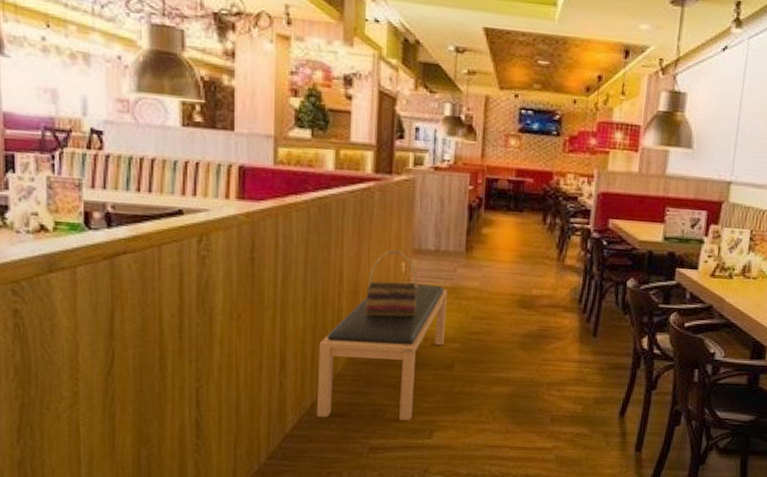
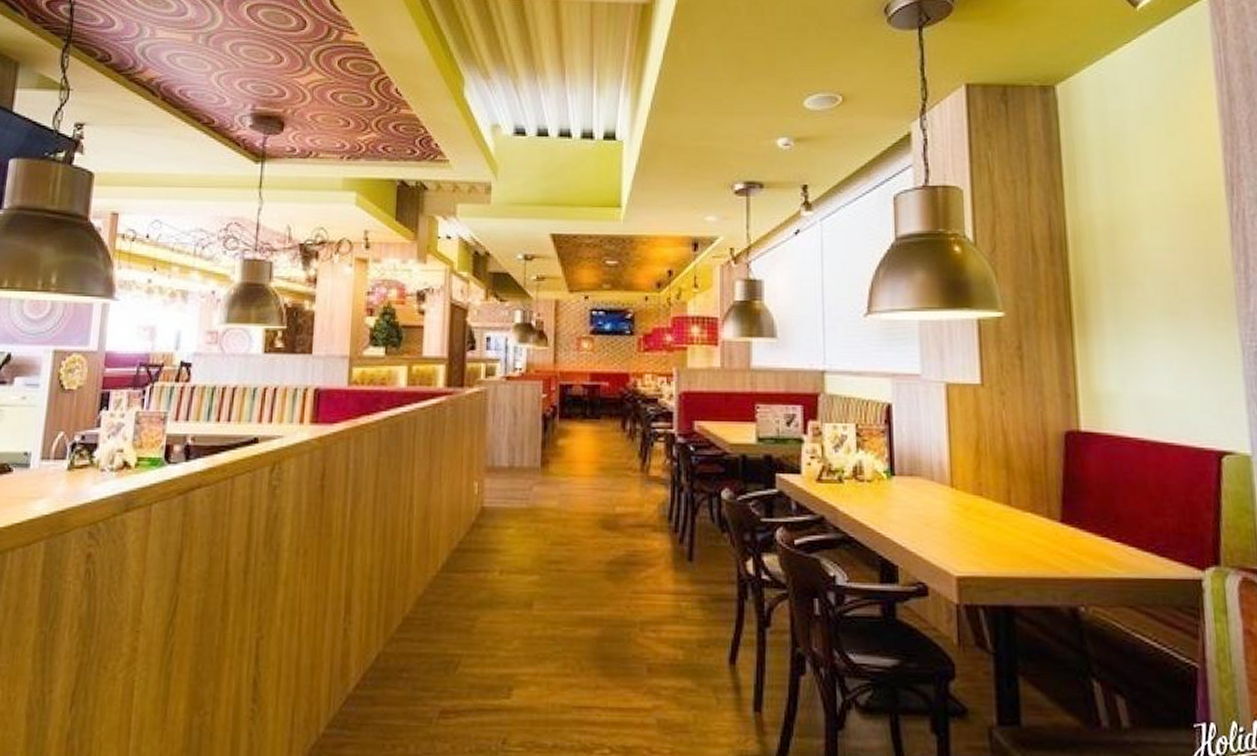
bench: present [316,284,448,421] -> none [381,506,524,675]
woven basket: present [366,250,419,317] -> none [437,469,493,546]

